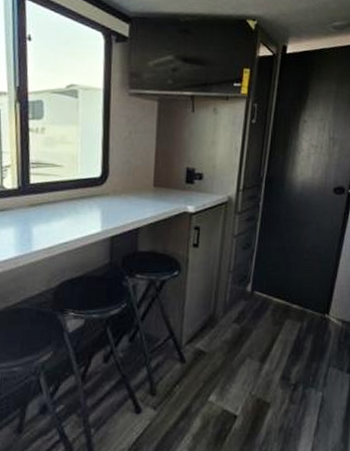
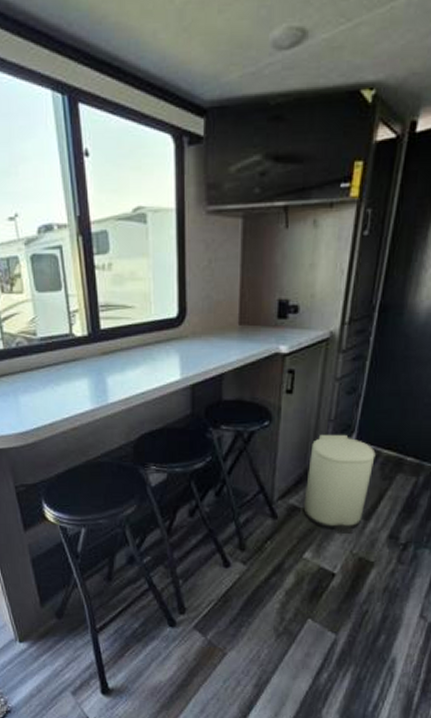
pedal bin: none [208,284,268,376] -> present [303,435,376,534]

